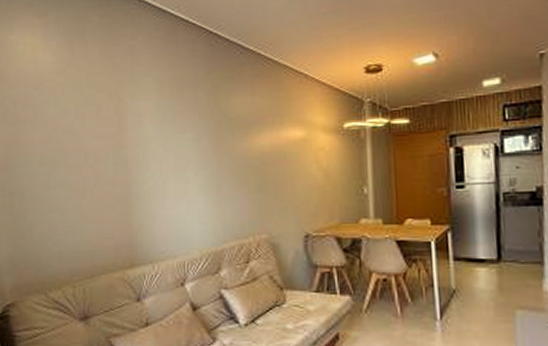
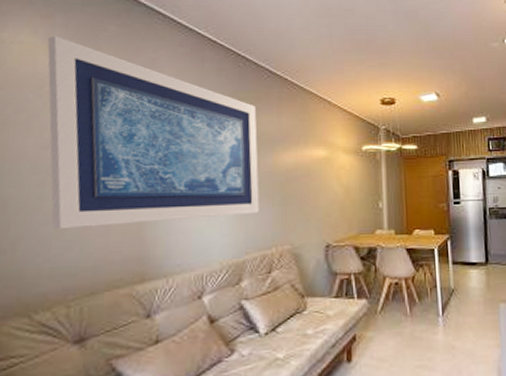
wall art: none [44,33,236,217] -> present [47,35,260,230]

